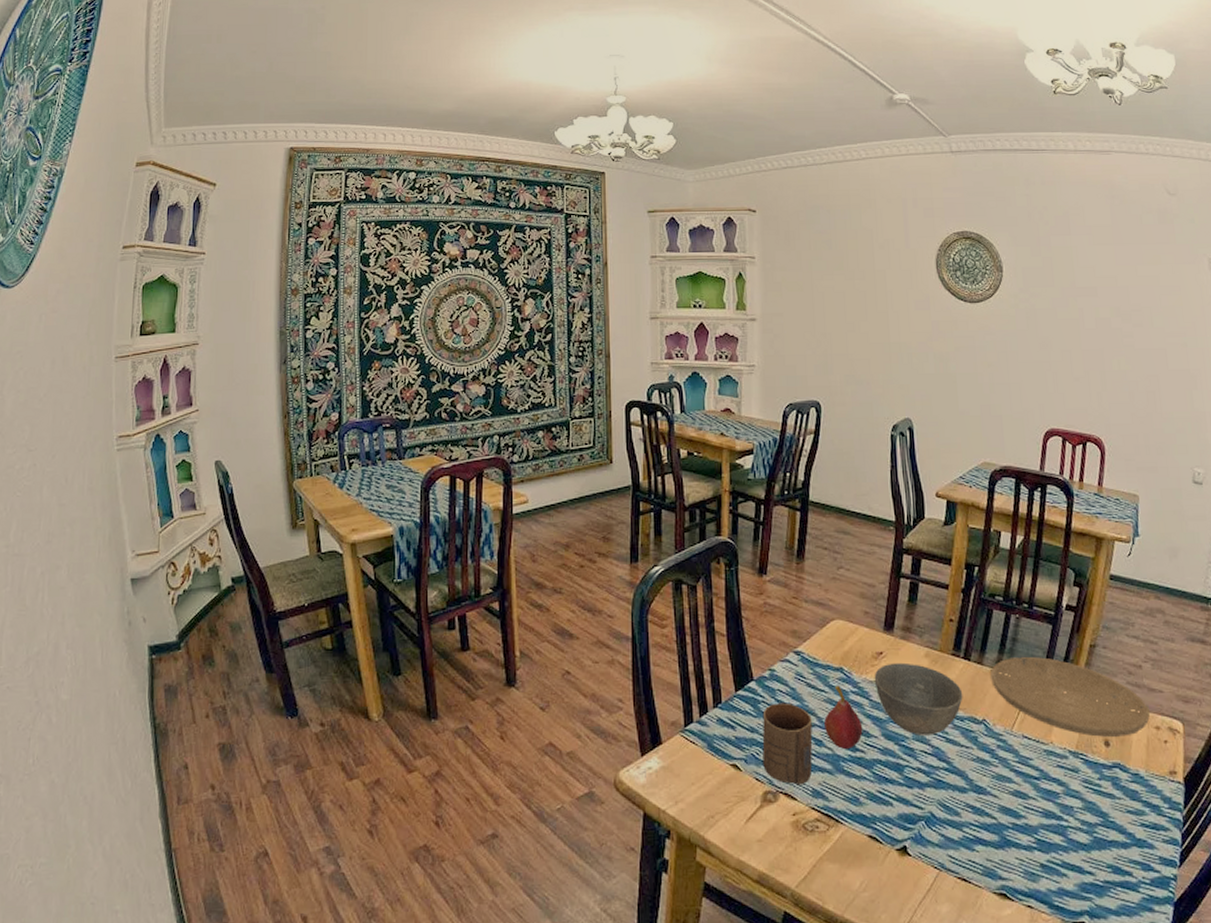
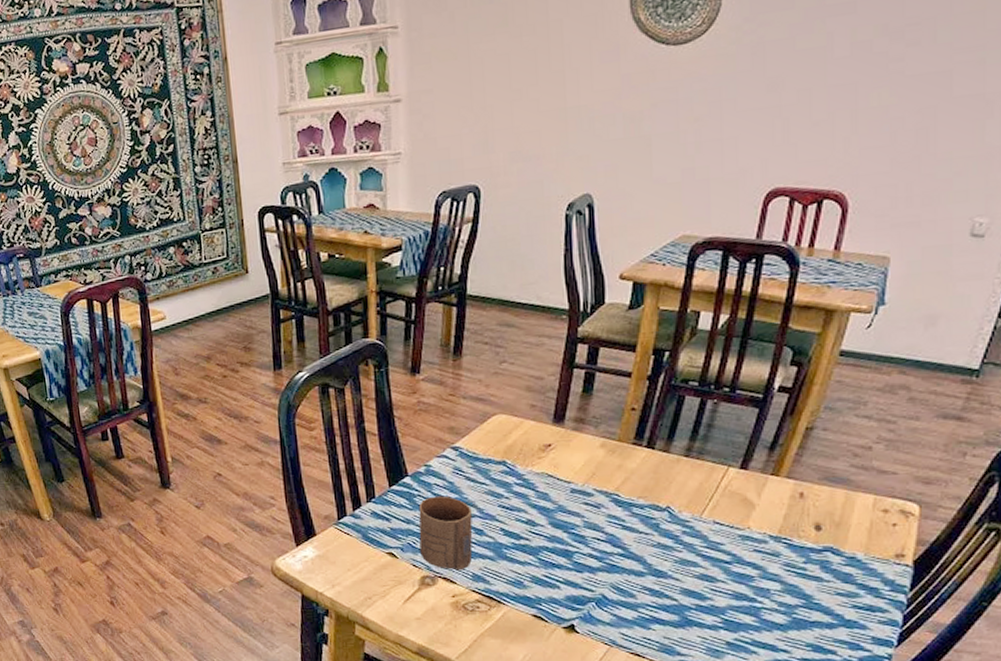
fruit: present [824,685,863,749] -> none [485,478,528,537]
bowl: present [874,662,963,736] -> none [541,453,644,524]
plate: present [990,656,1150,737] -> none [679,442,877,521]

